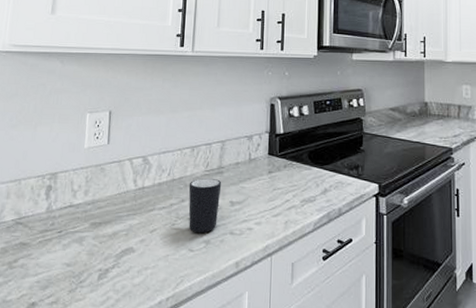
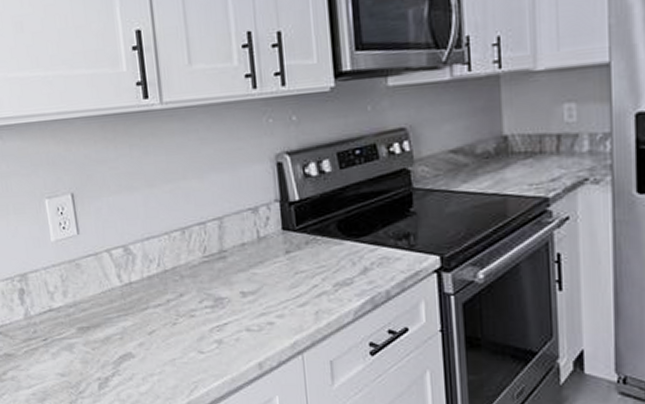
mug: present [188,178,222,233] -> none [185,265,229,332]

